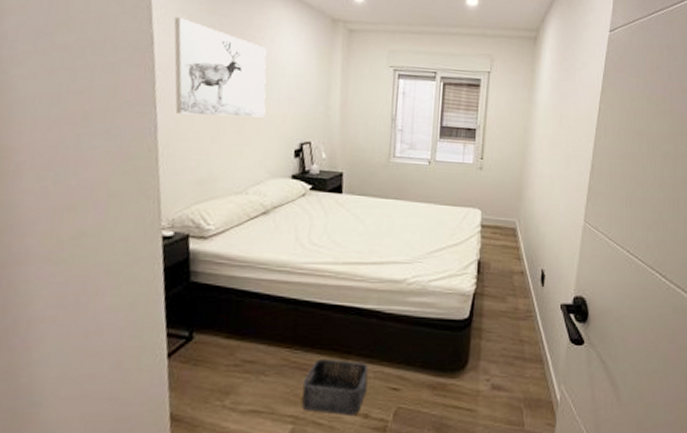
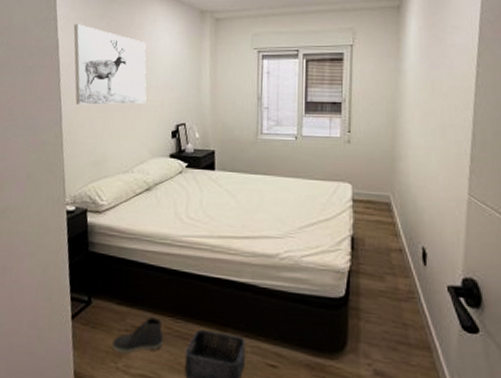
sneaker: none [218,350,279,390] -> present [112,317,164,354]

